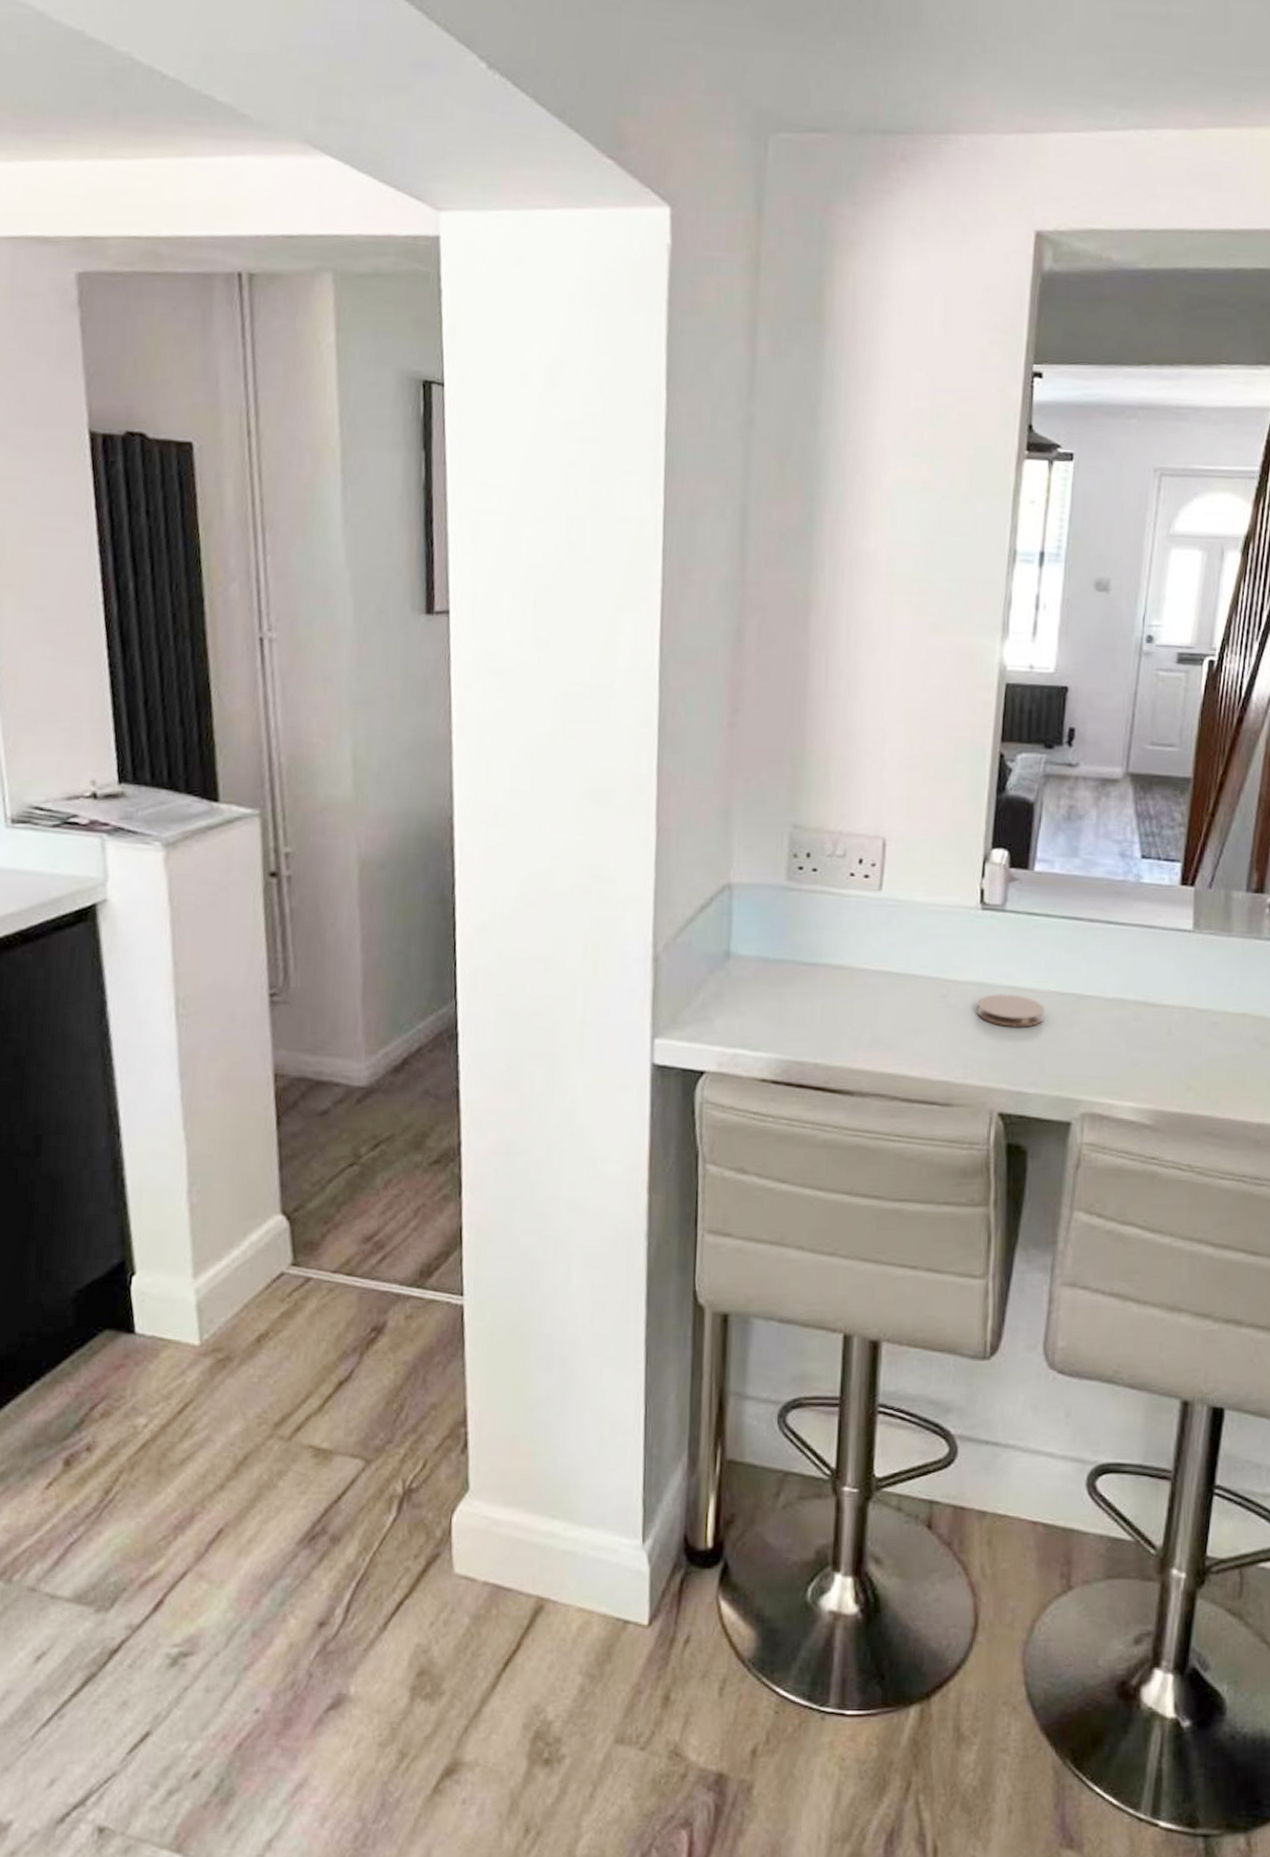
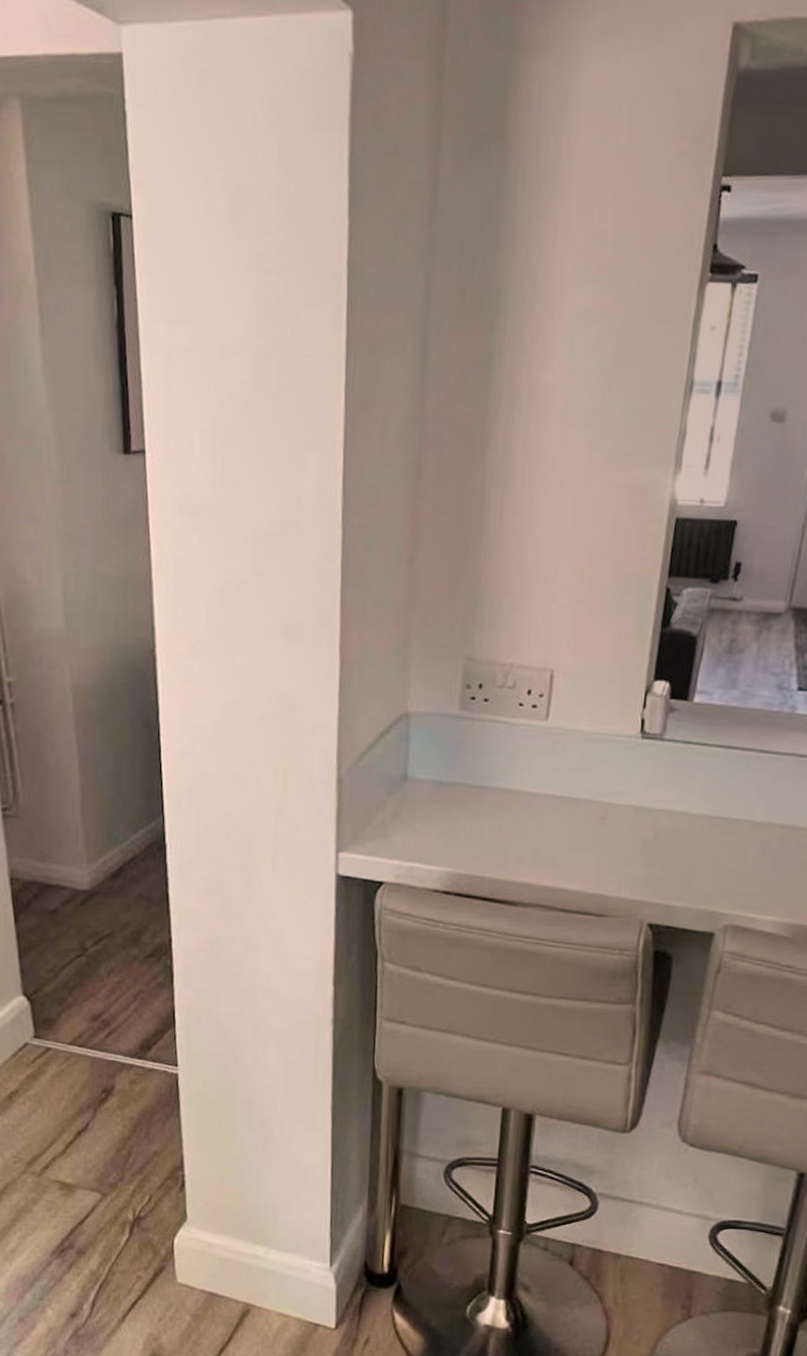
coaster: present [976,994,1045,1027] -> none [632,816,696,848]

